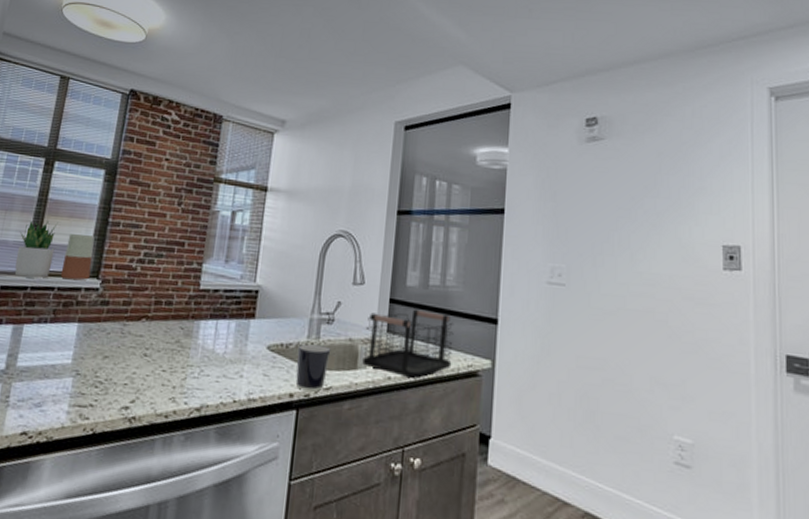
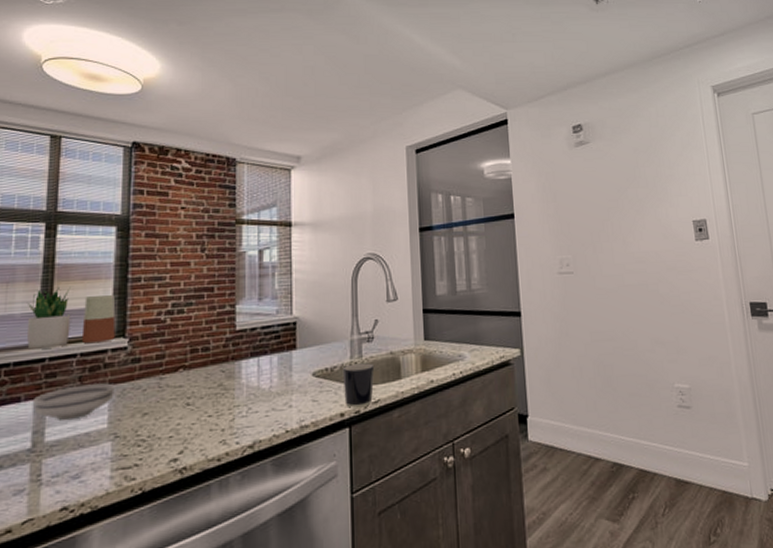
bowl: none [11,317,83,350] -> present [33,383,115,420]
dish rack: present [362,309,454,380] -> none [404,314,486,379]

